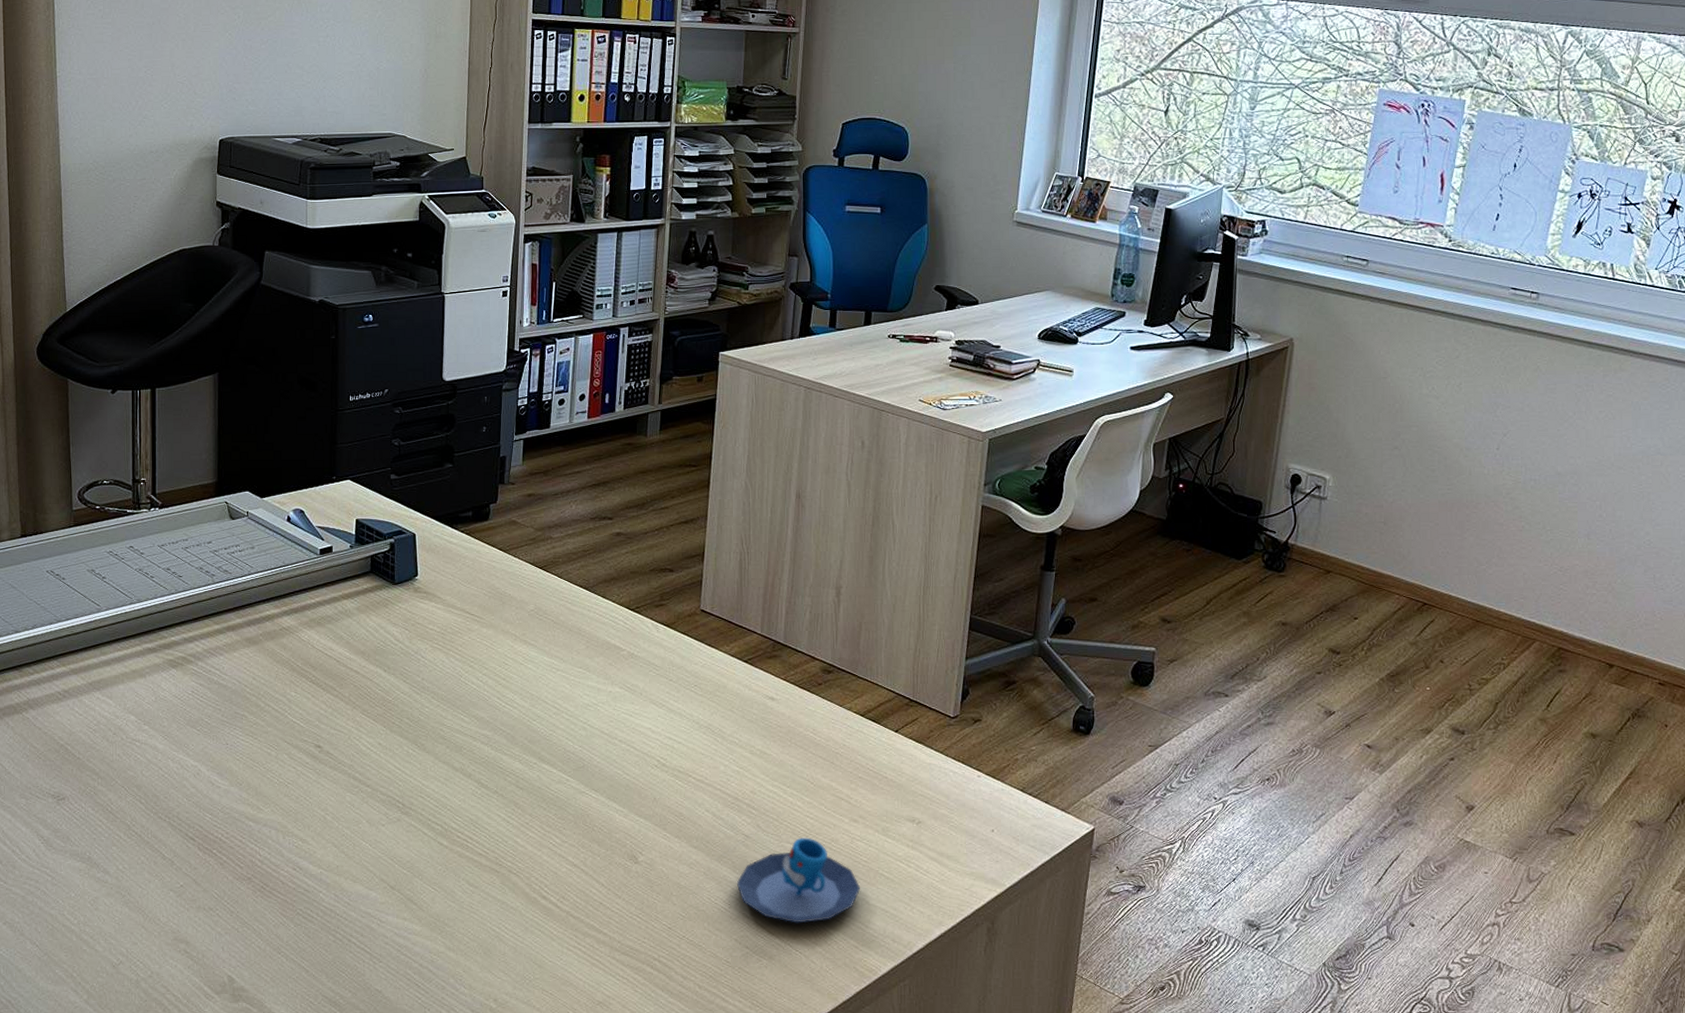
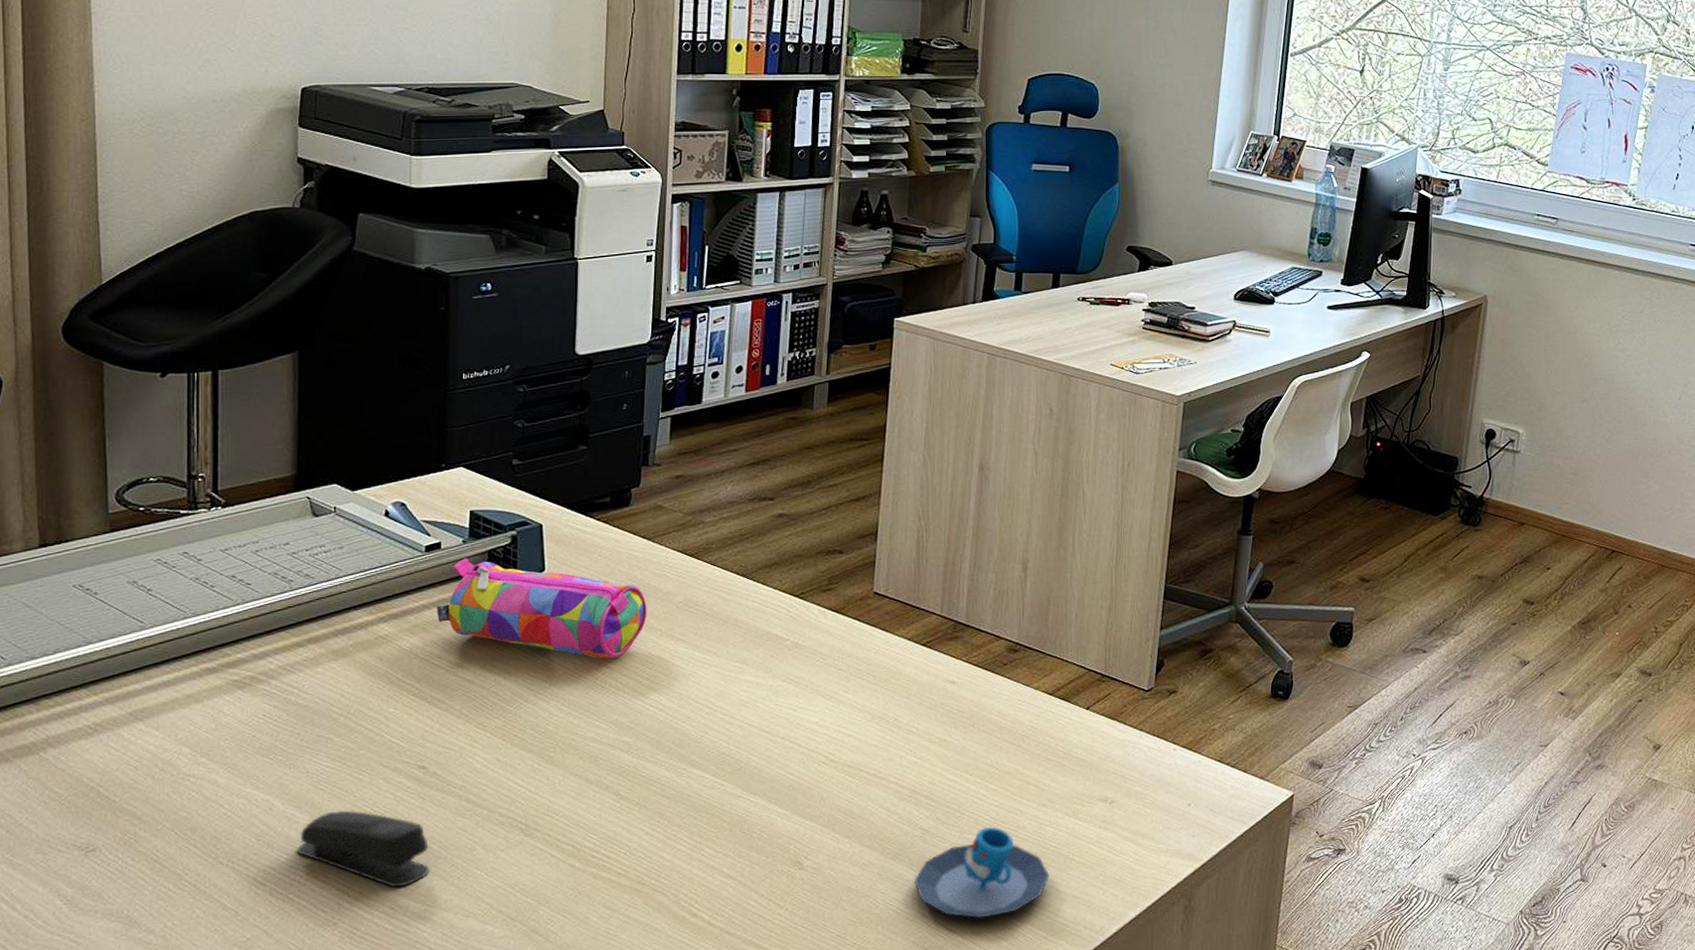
stapler: none [219,779,324,851] -> present [297,810,429,888]
pencil case: none [329,561,504,659] -> present [437,558,647,659]

